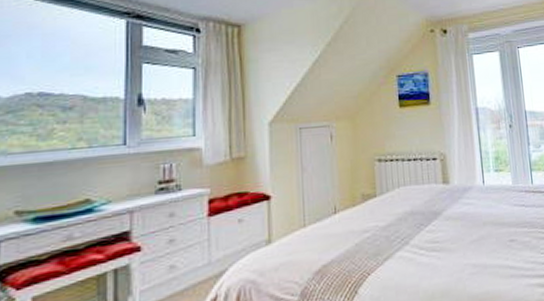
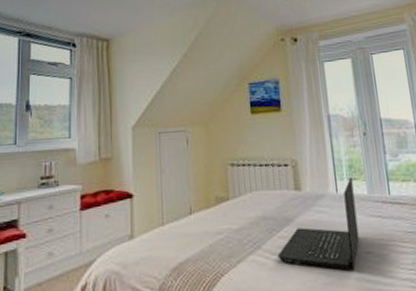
laptop: none [425,169,504,259] -> present [277,178,359,270]

